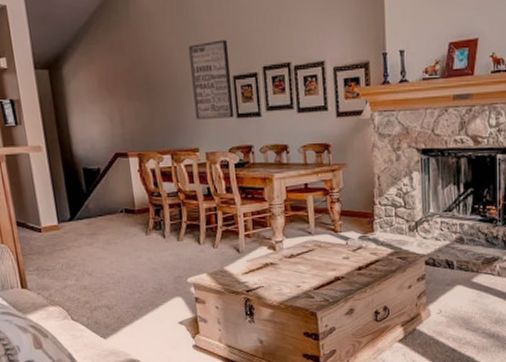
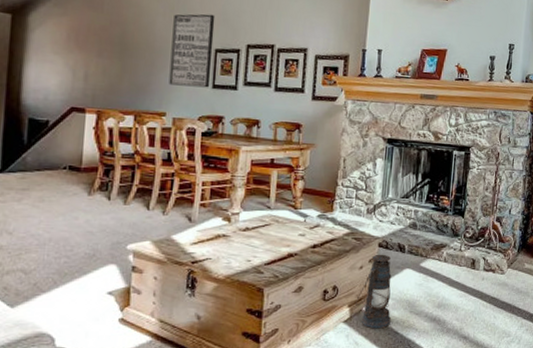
lantern: none [408,272,448,347] -> present [355,254,392,329]

